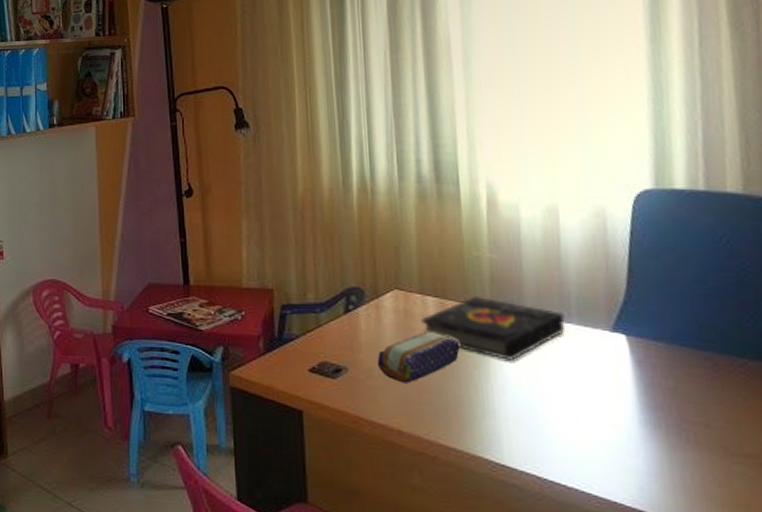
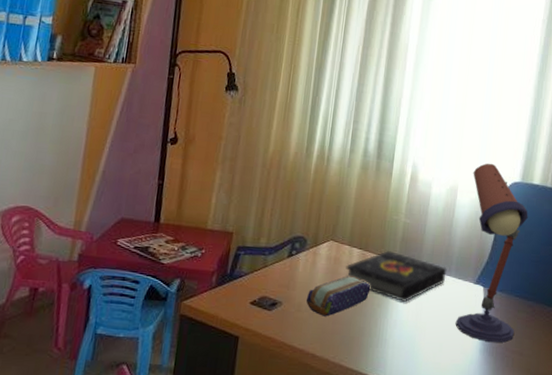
desk lamp: none [576,169,690,410] -> present [455,163,528,343]

